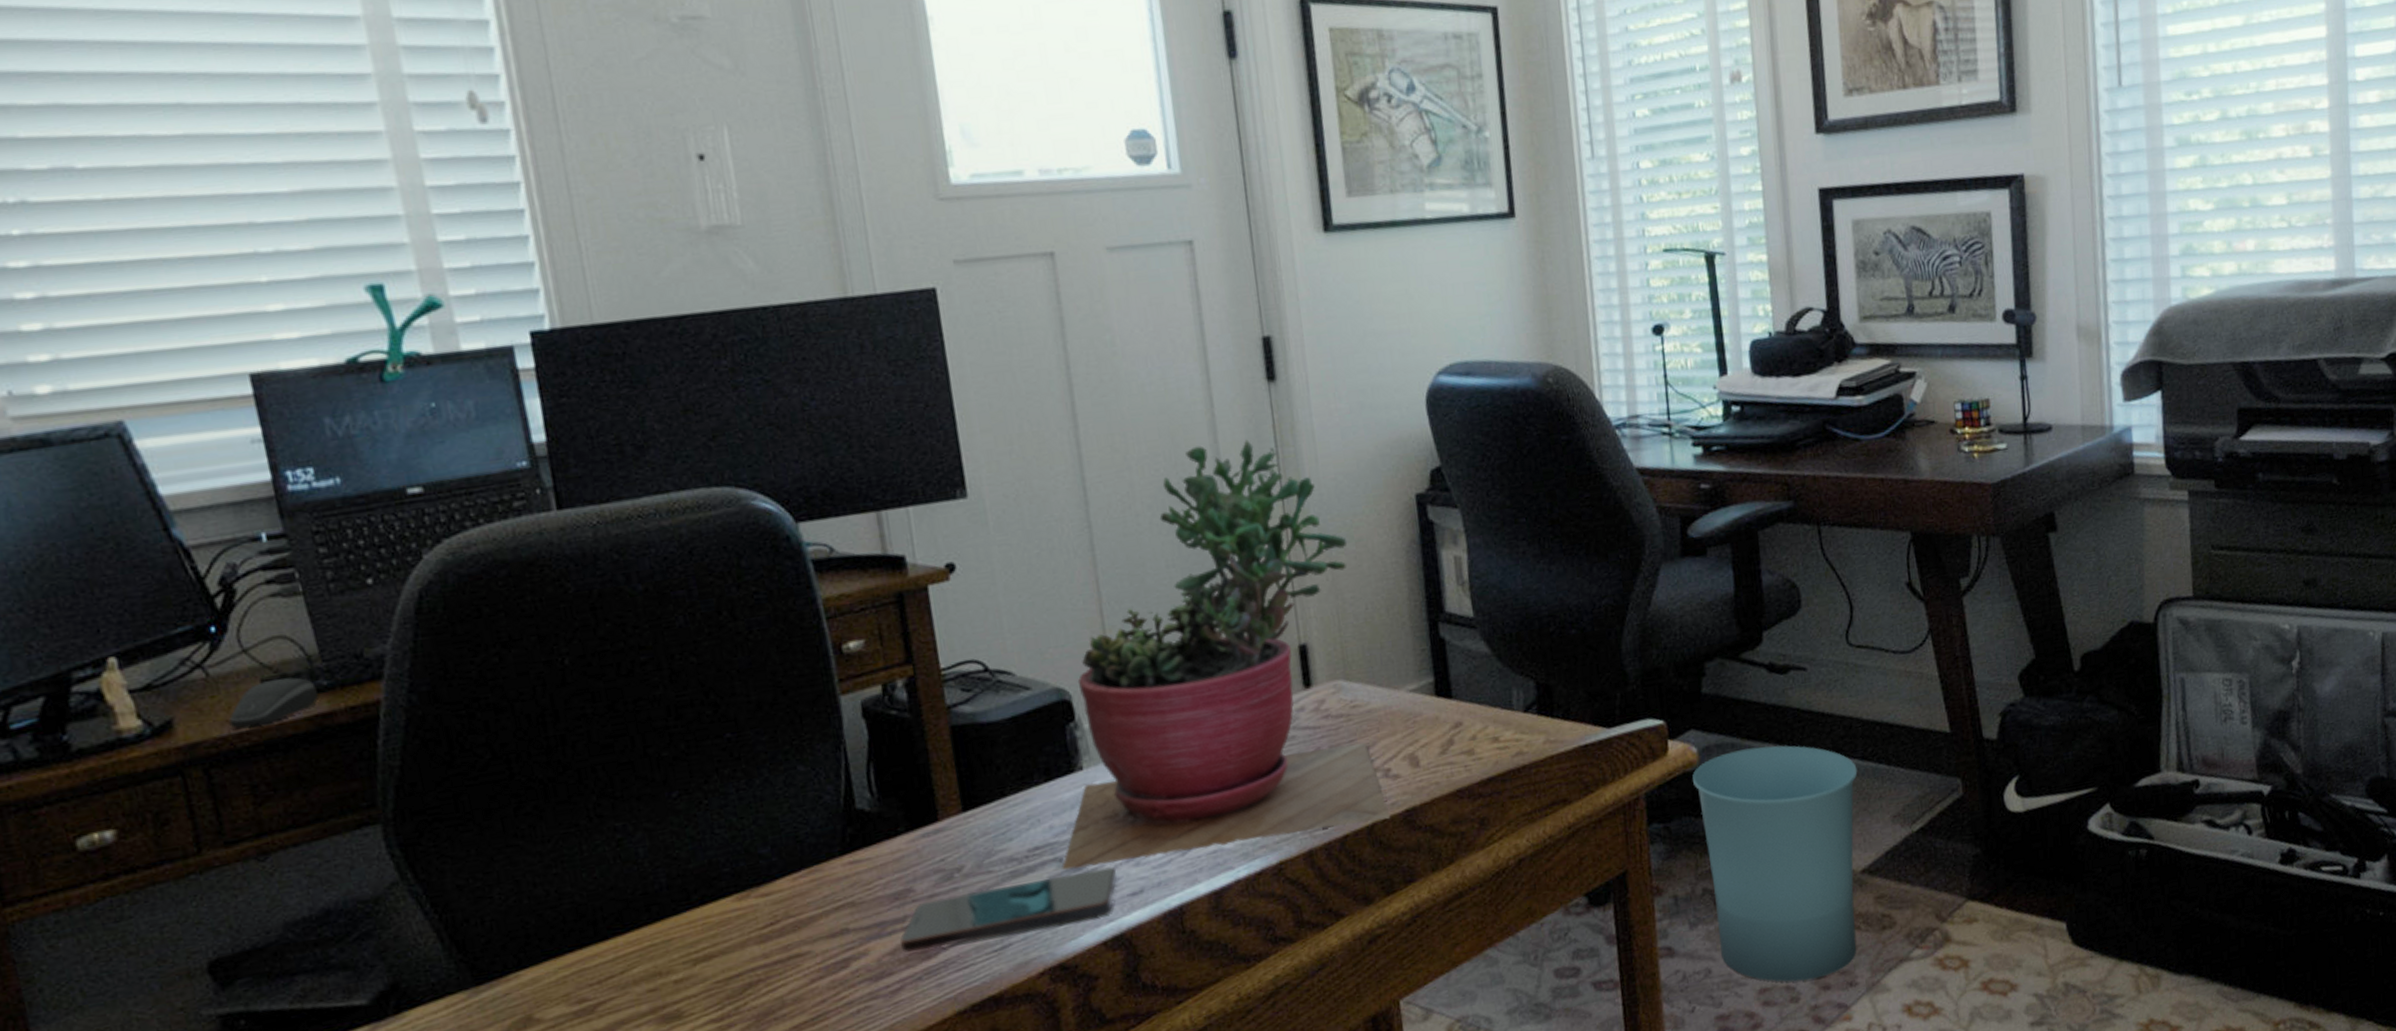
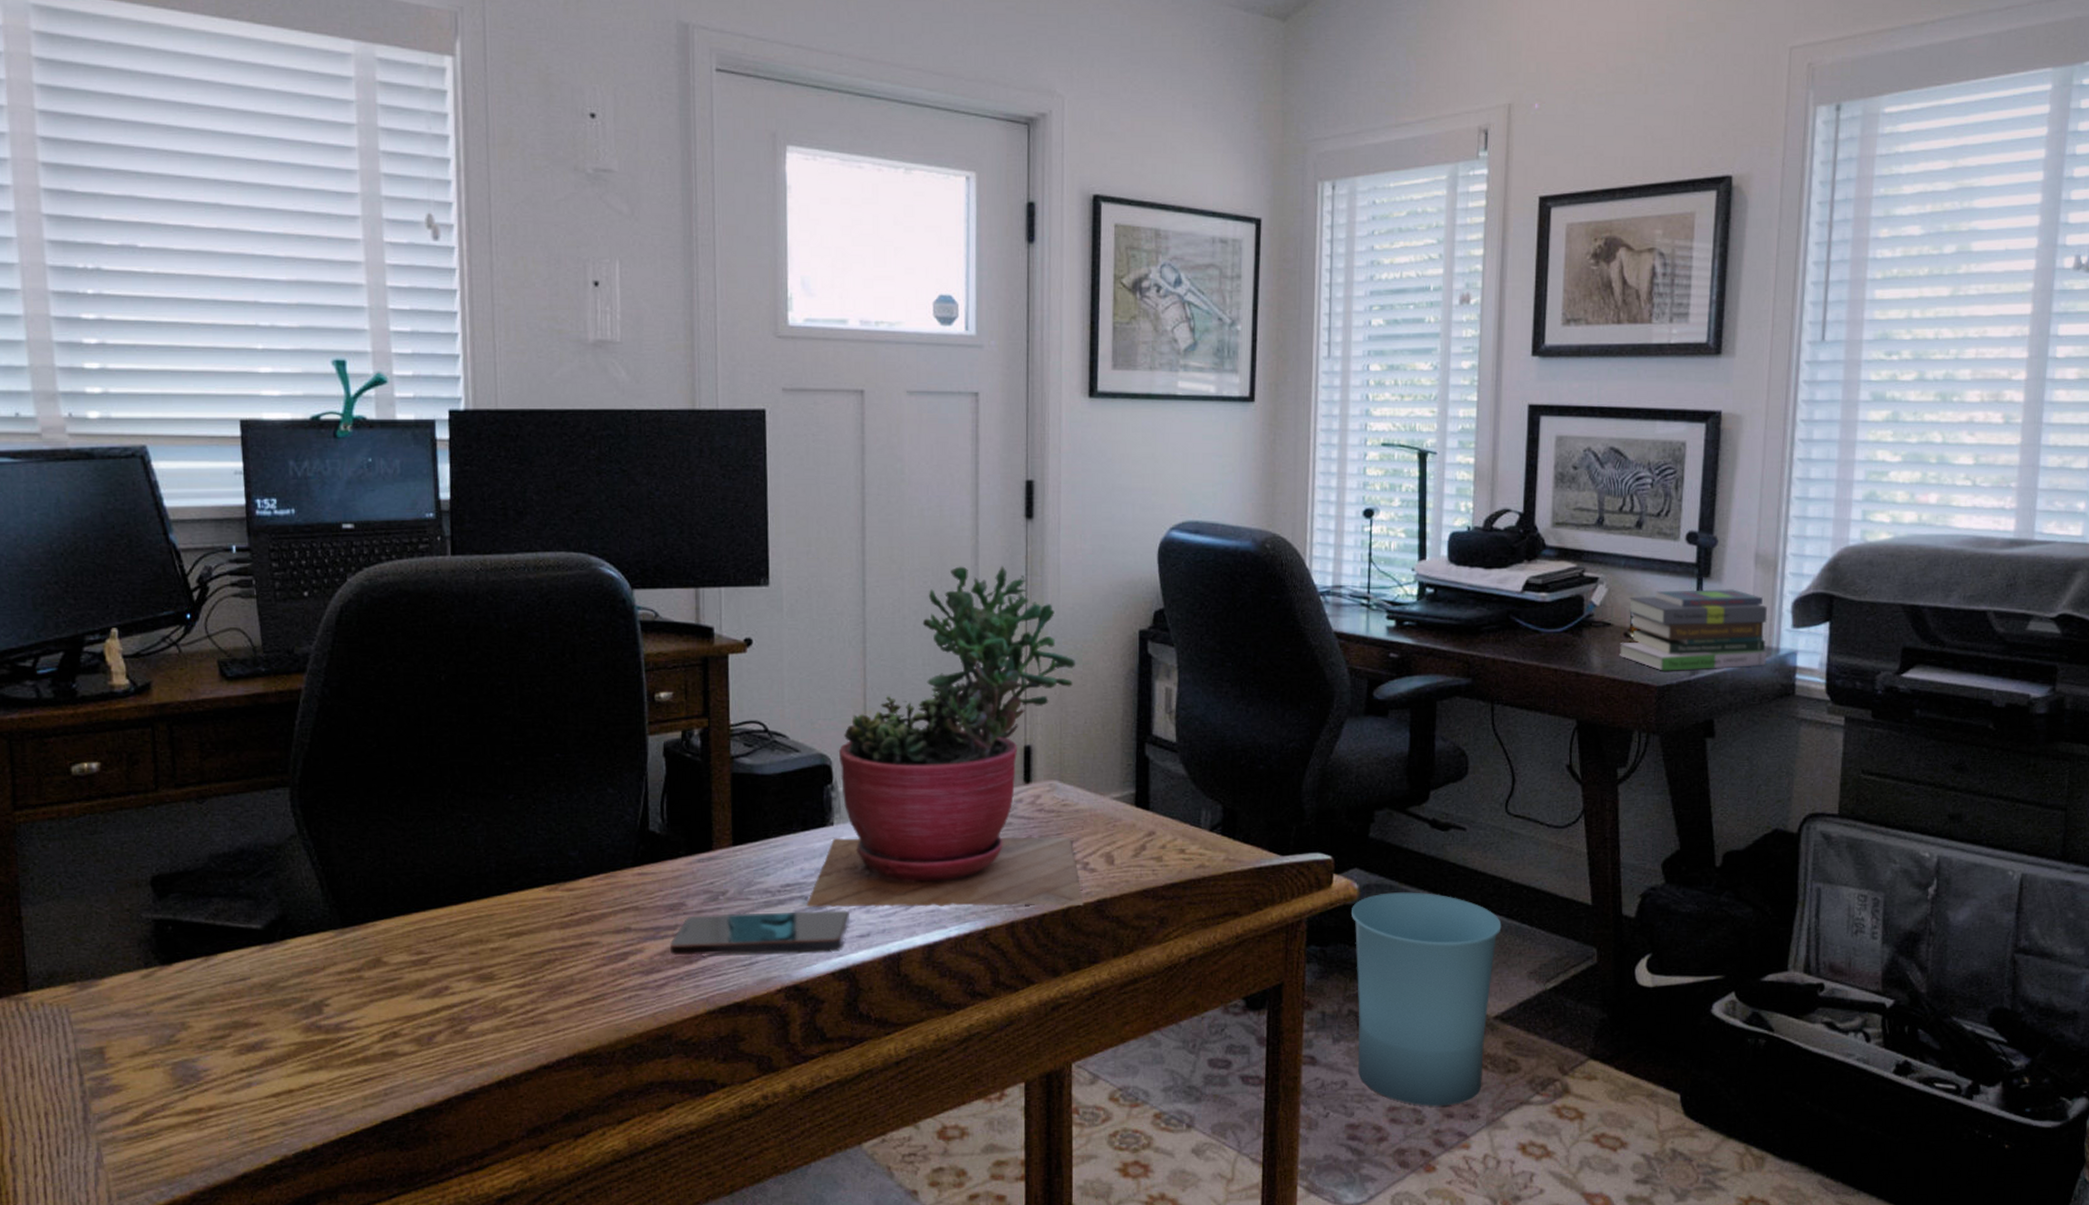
computer mouse: present [229,677,319,729] -> none [190,662,257,696]
books: none [1946,367,2102,467] -> present [1618,589,1768,671]

